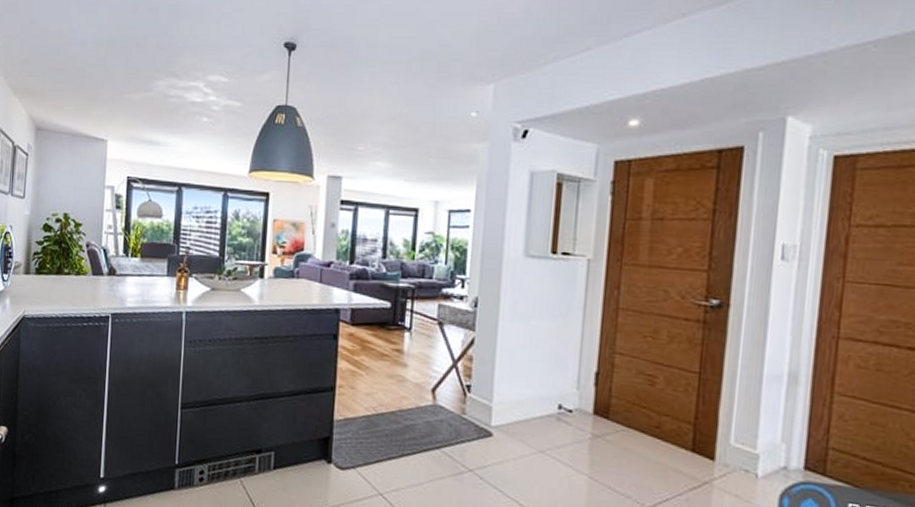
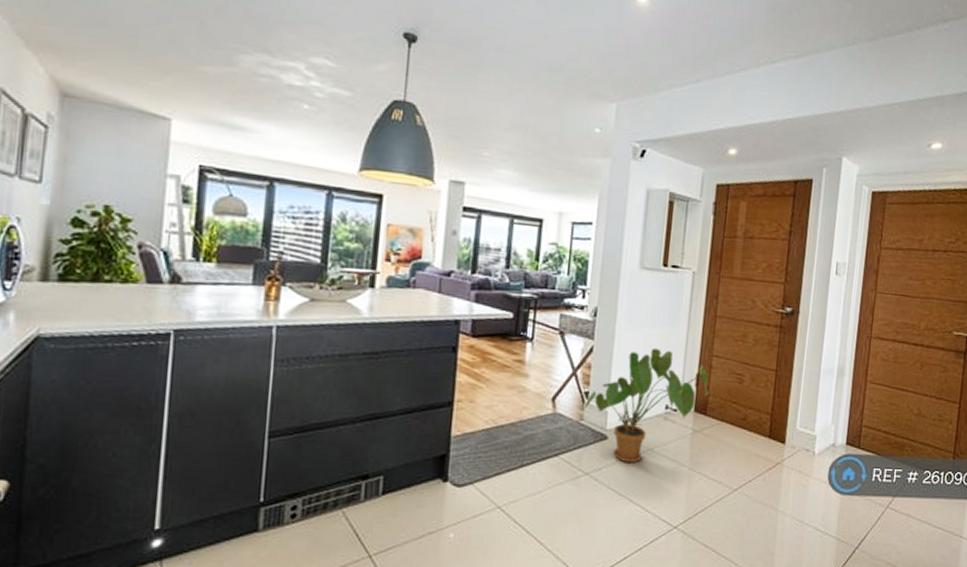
house plant: none [465,341,613,465] -> present [583,348,710,464]

